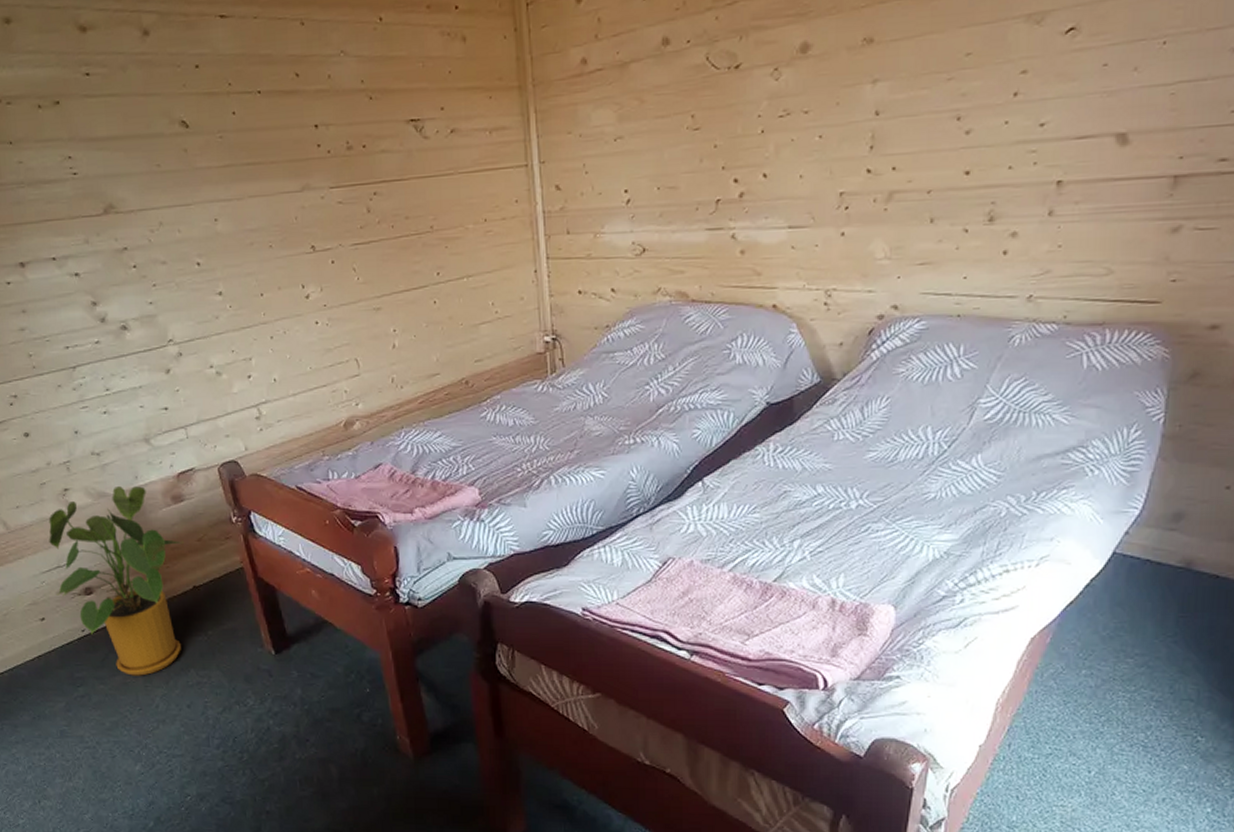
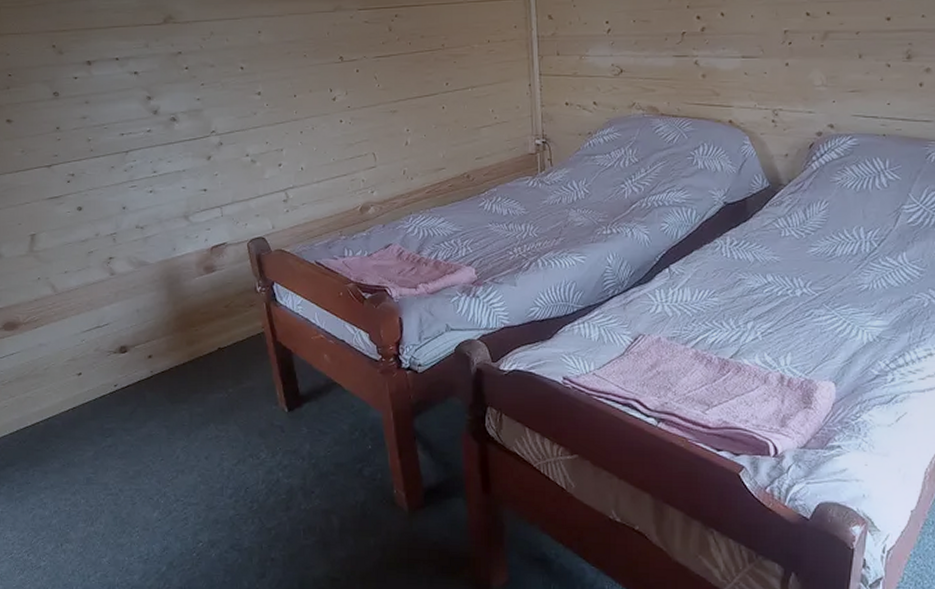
house plant: present [48,486,184,676] -> none [91,257,212,429]

